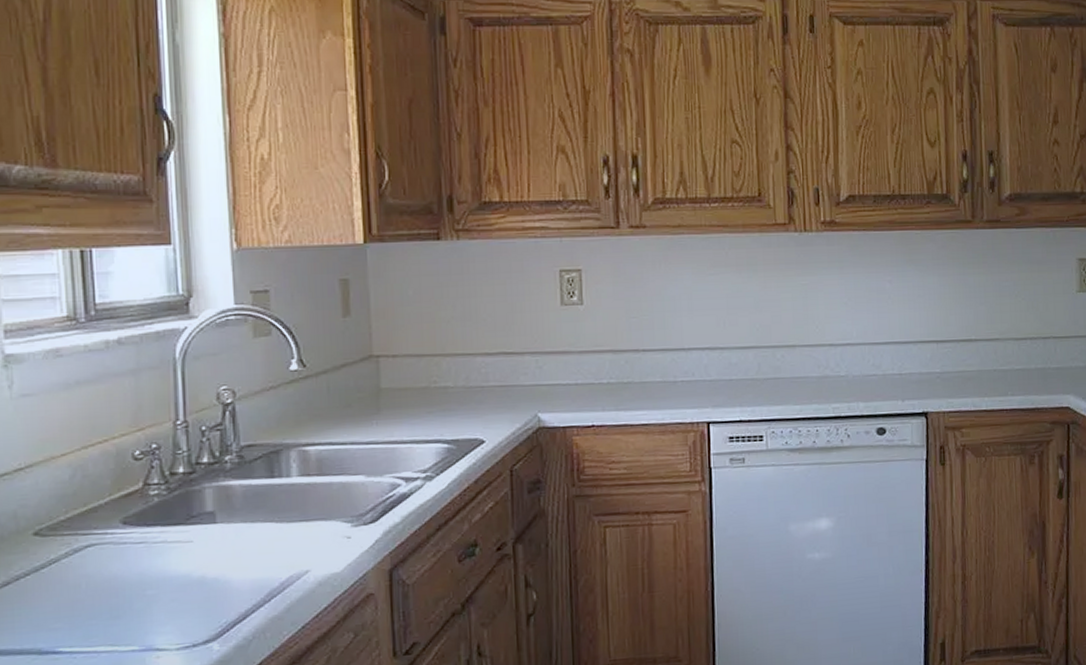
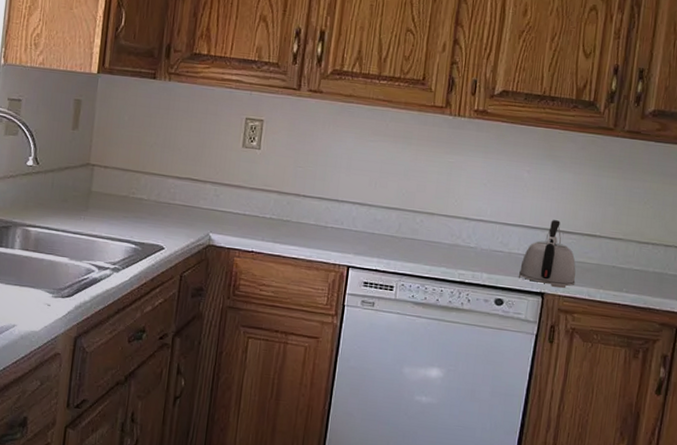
kettle: none [897,330,958,405] -> present [518,220,576,289]

